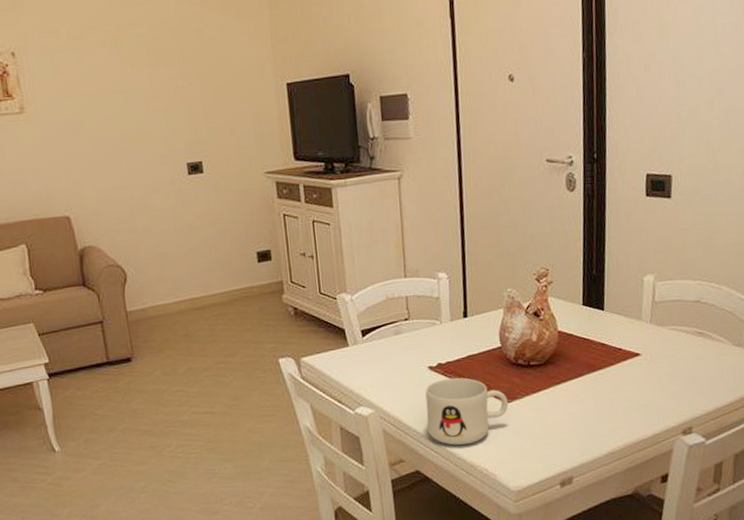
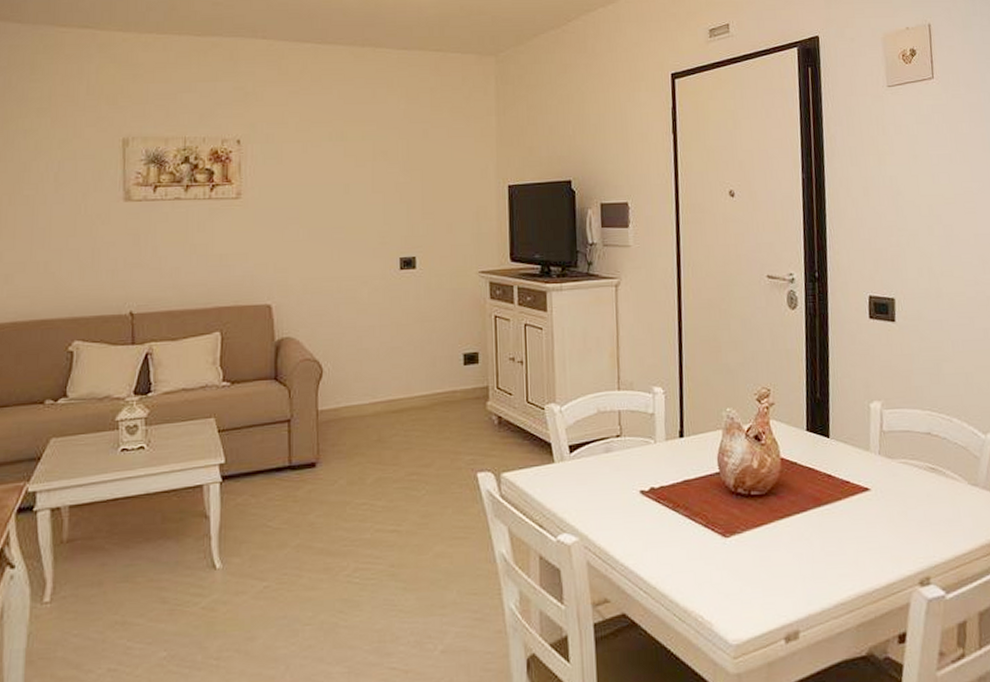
mug: present [425,377,508,446] -> none [636,505,727,586]

